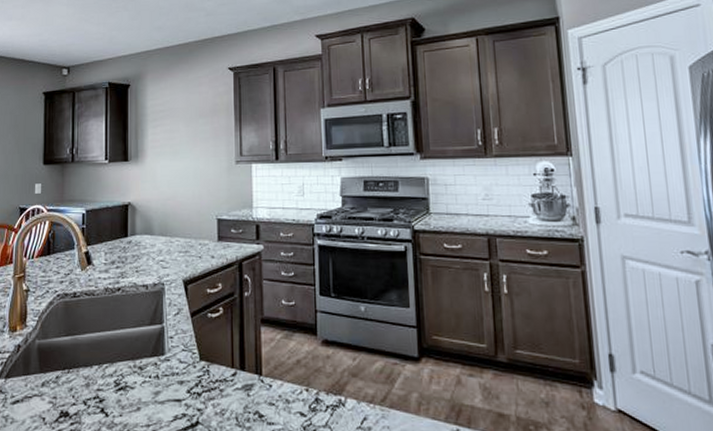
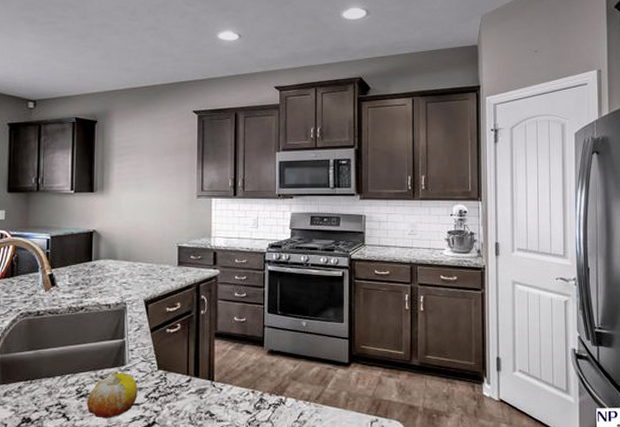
fruit: none [125,363,179,416] -> present [86,373,138,418]

